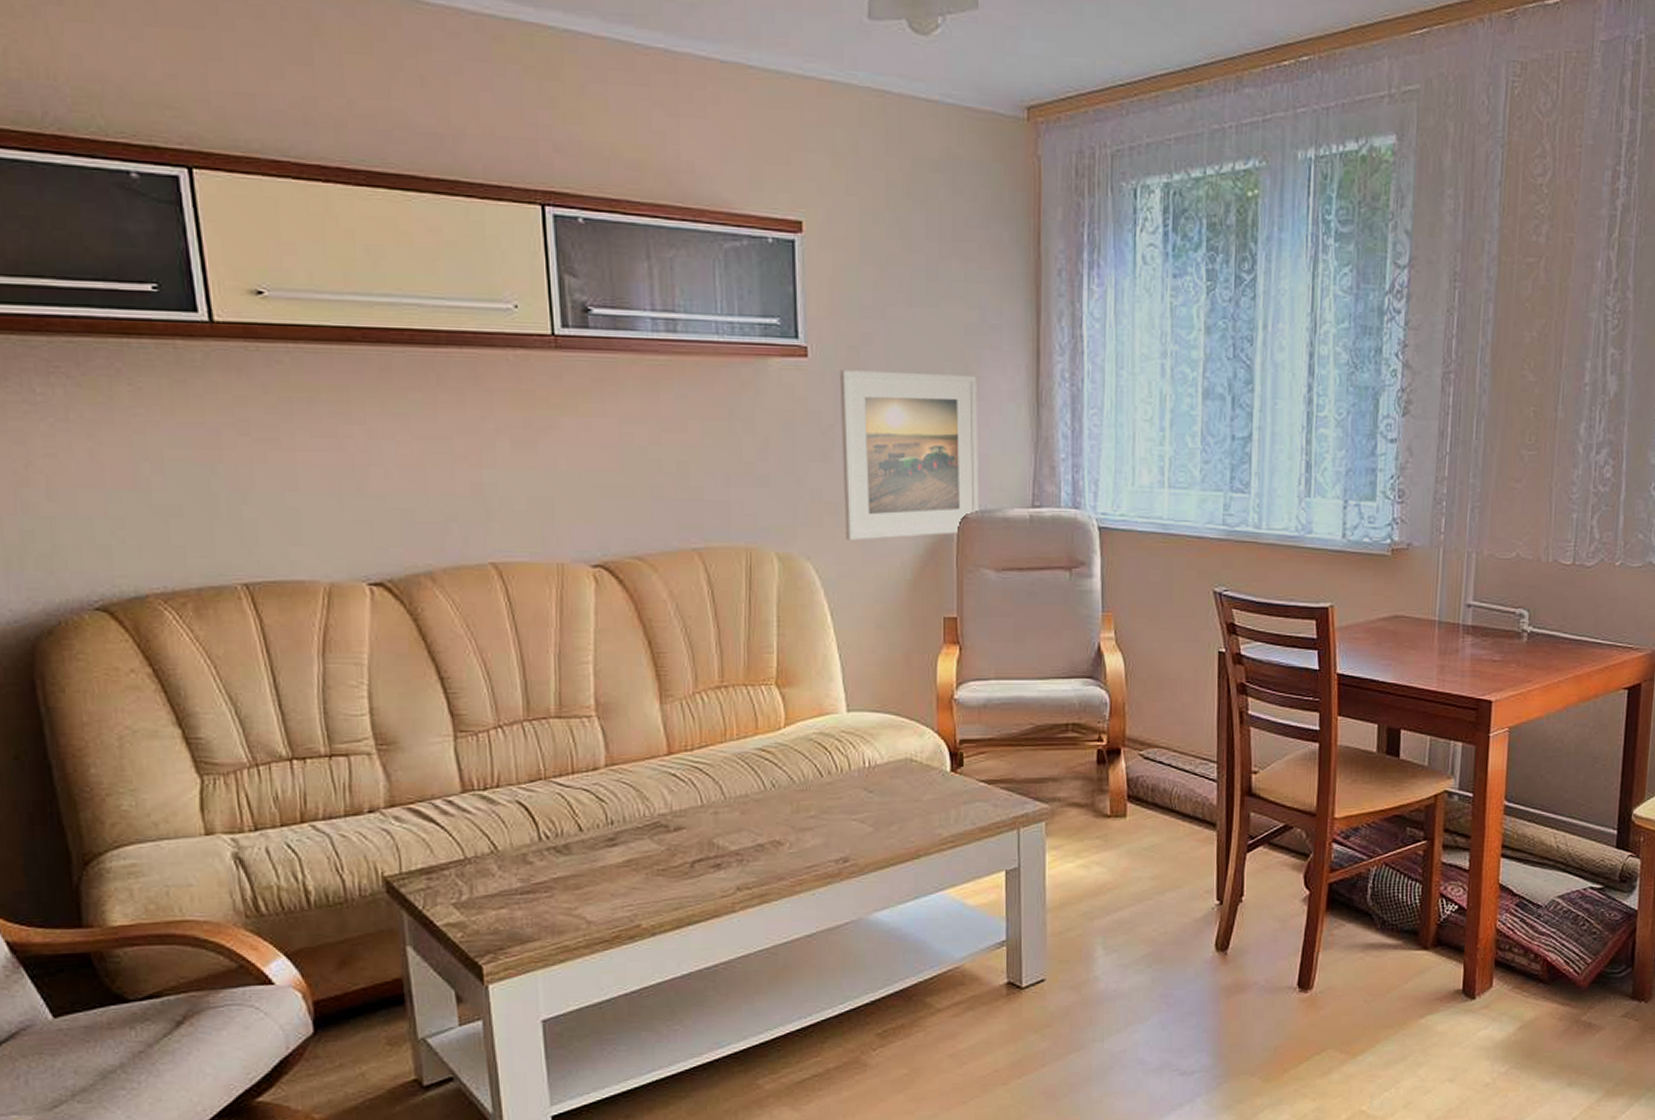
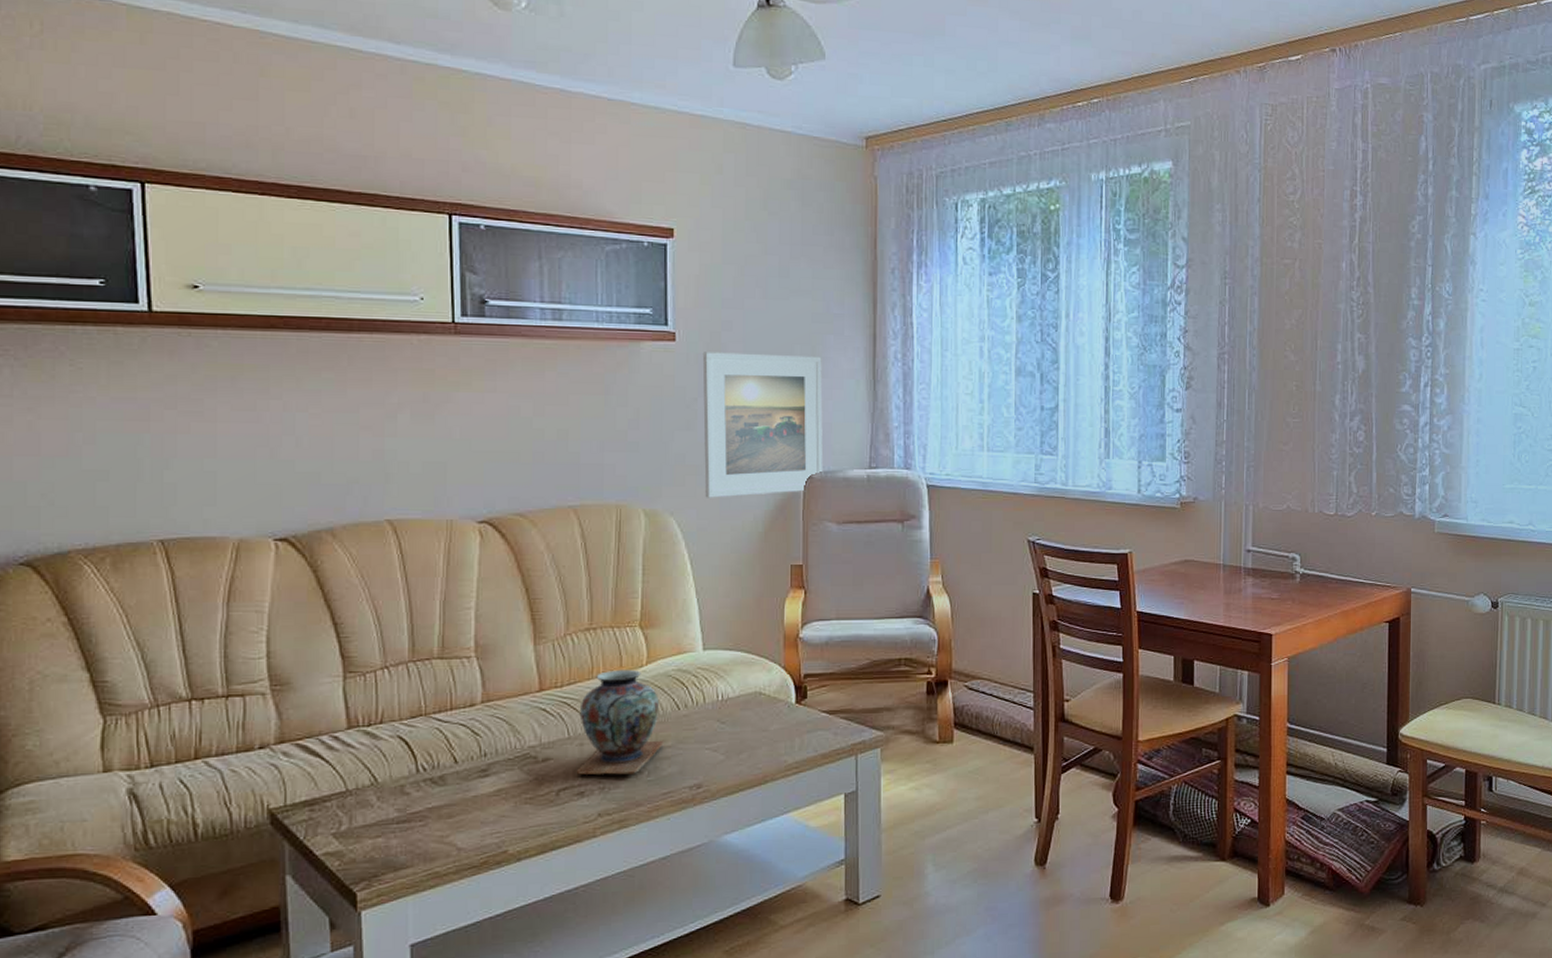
decorative vase: none [711,732,808,847] -> present [576,669,665,775]

